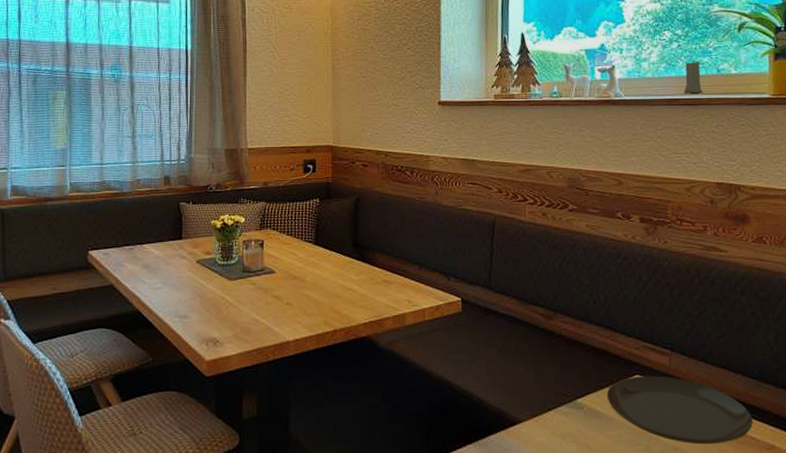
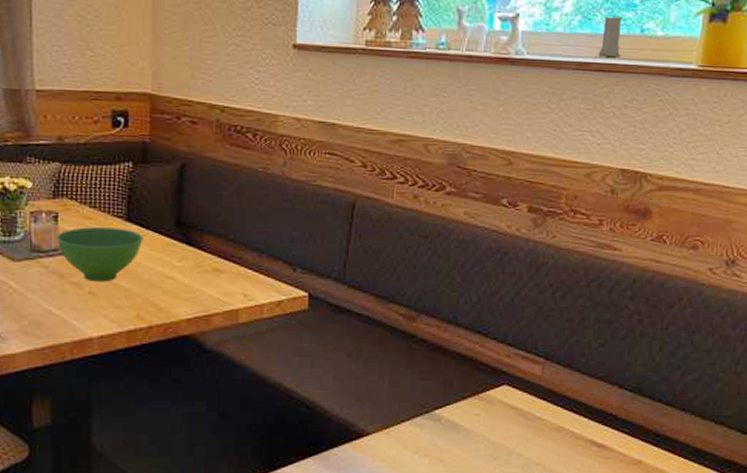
bowl: none [261,251,328,295] -> present [55,227,144,282]
plate: present [606,375,753,445] -> none [468,386,623,459]

